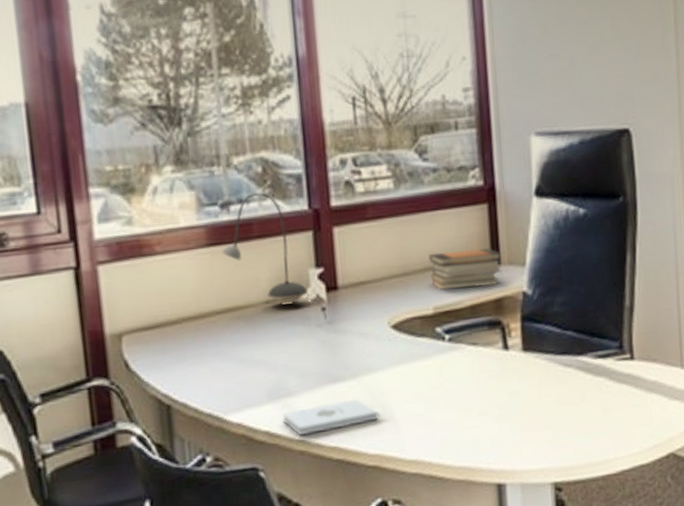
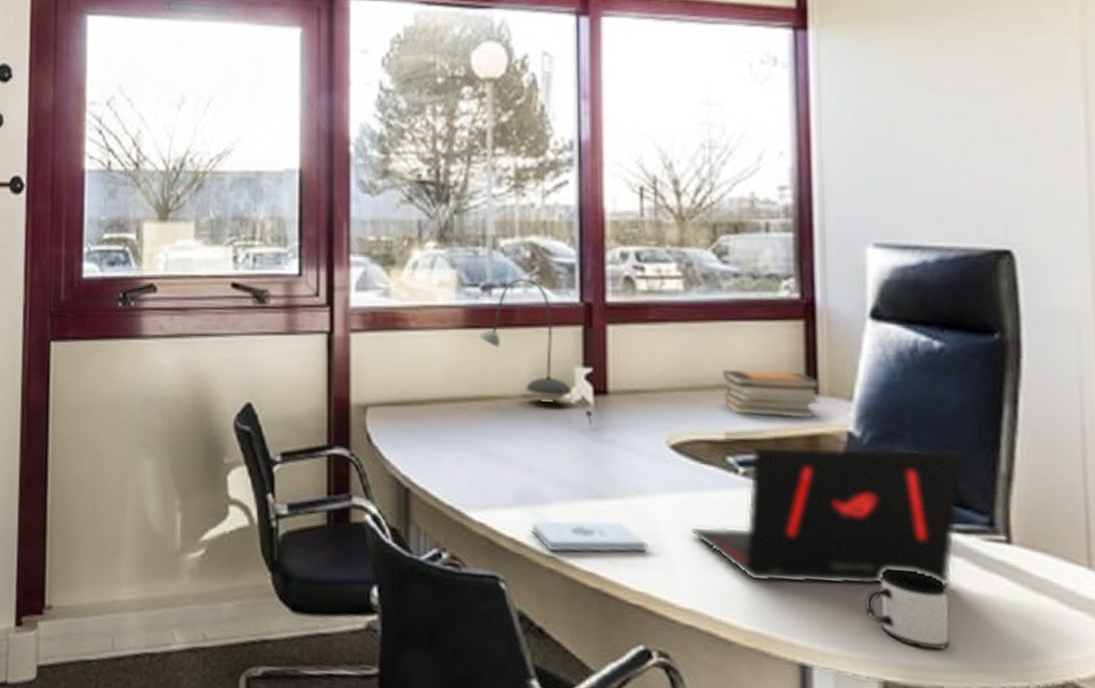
laptop: none [412,293,602,426] -> present [692,445,963,586]
mug: none [540,393,596,452] -> present [865,568,949,650]

